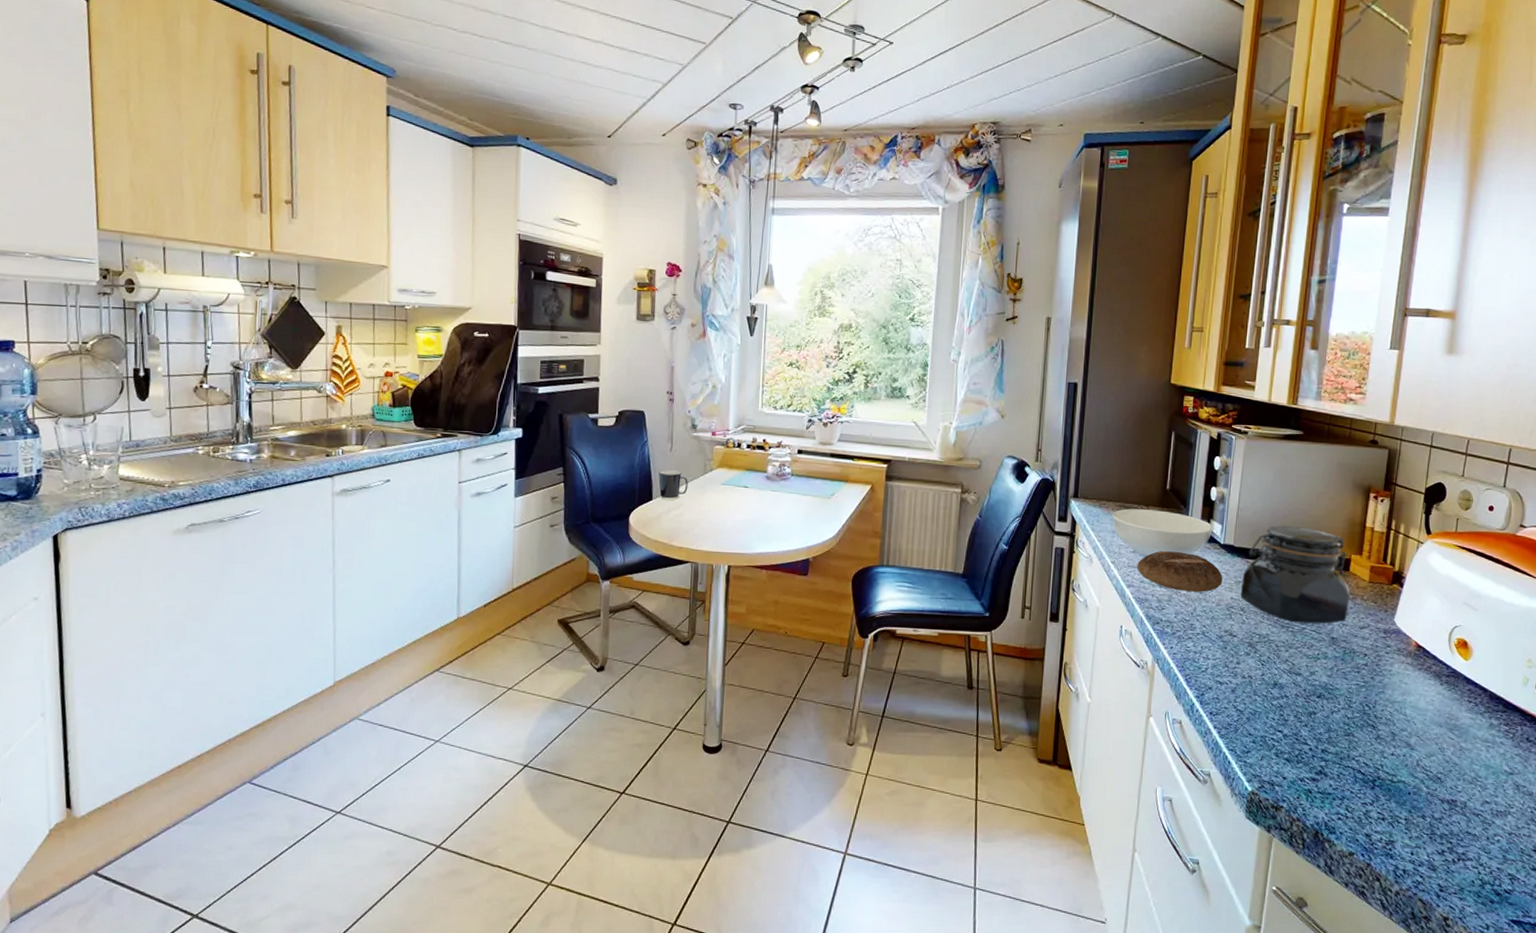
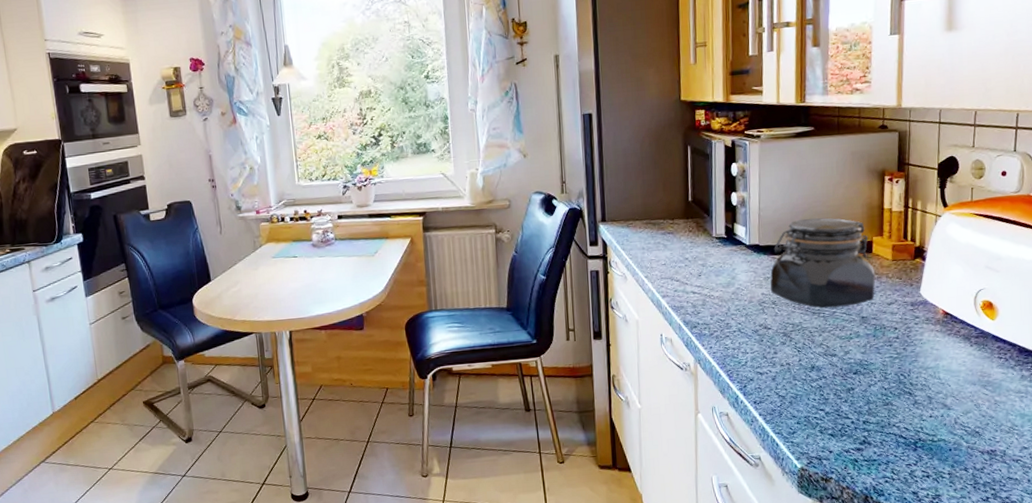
mug: present [658,470,688,500] -> none [213,251,242,280]
bowl: present [1111,508,1214,557] -> none [639,221,739,267]
bread: present [1137,550,1223,592] -> none [669,258,752,294]

